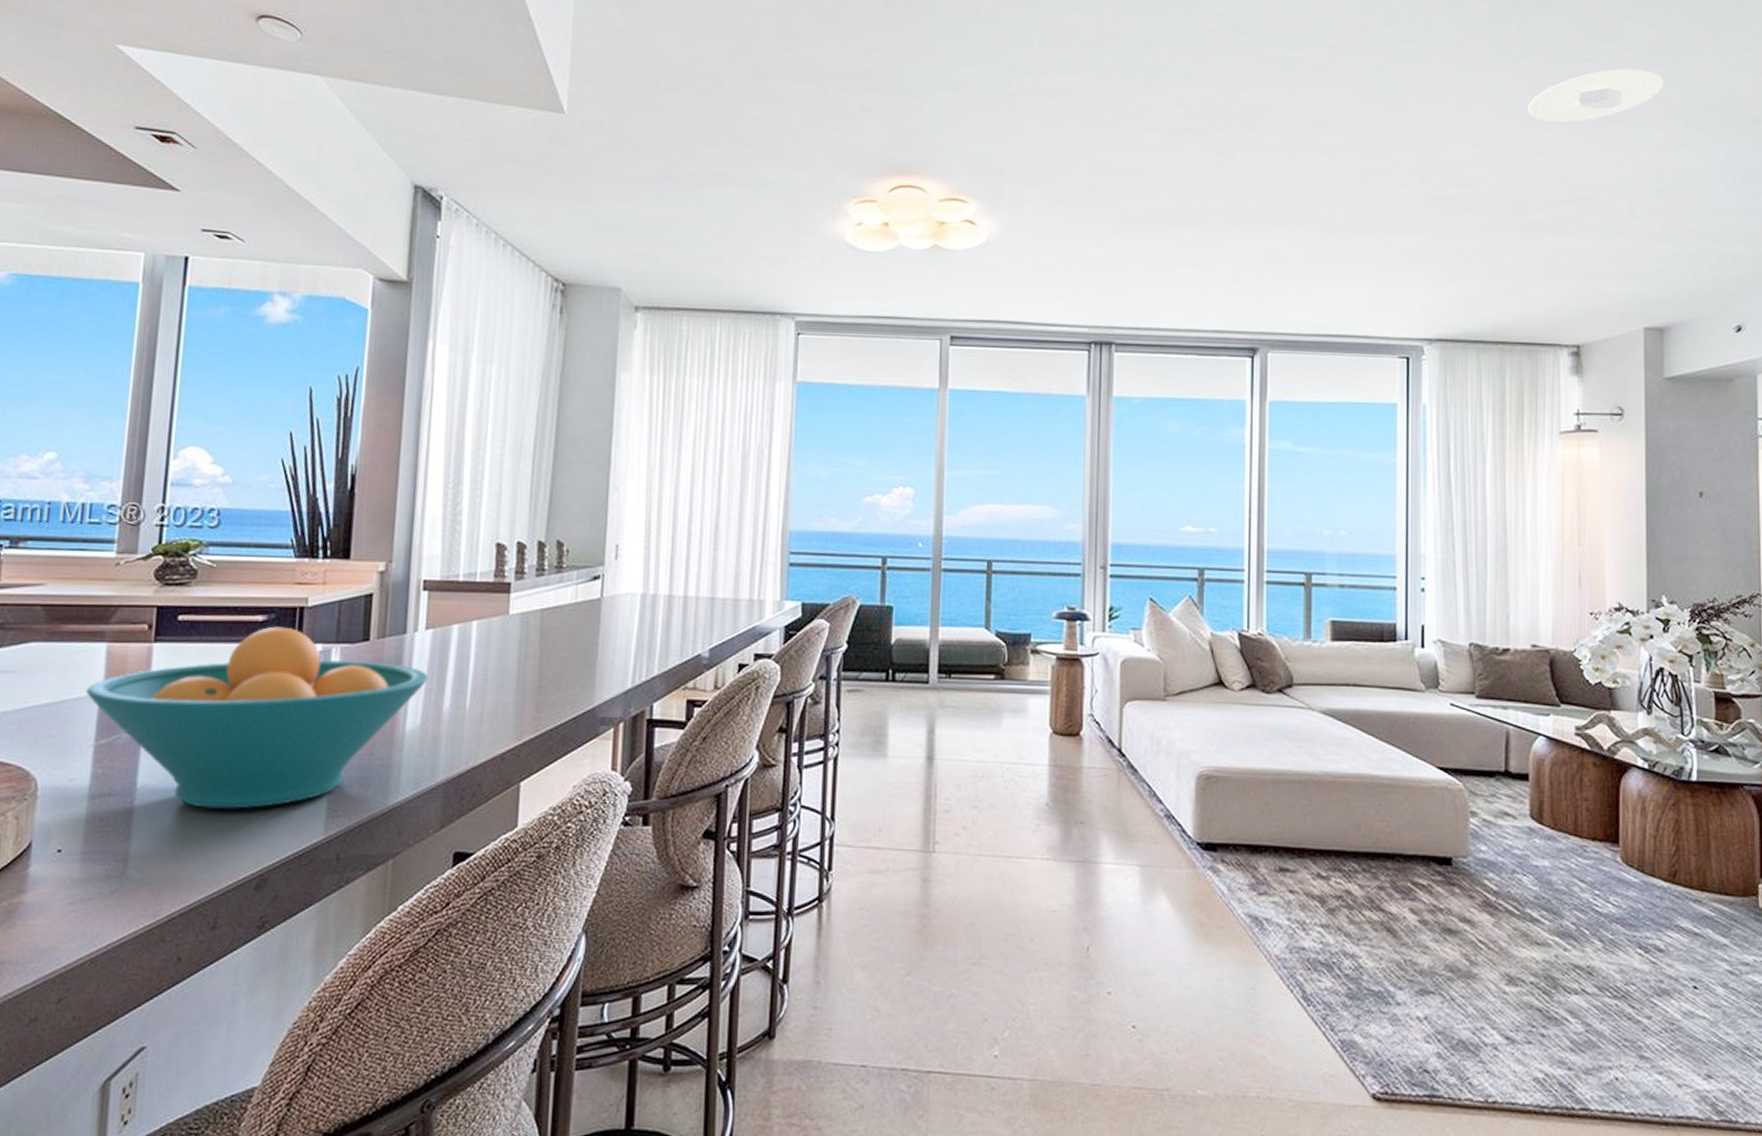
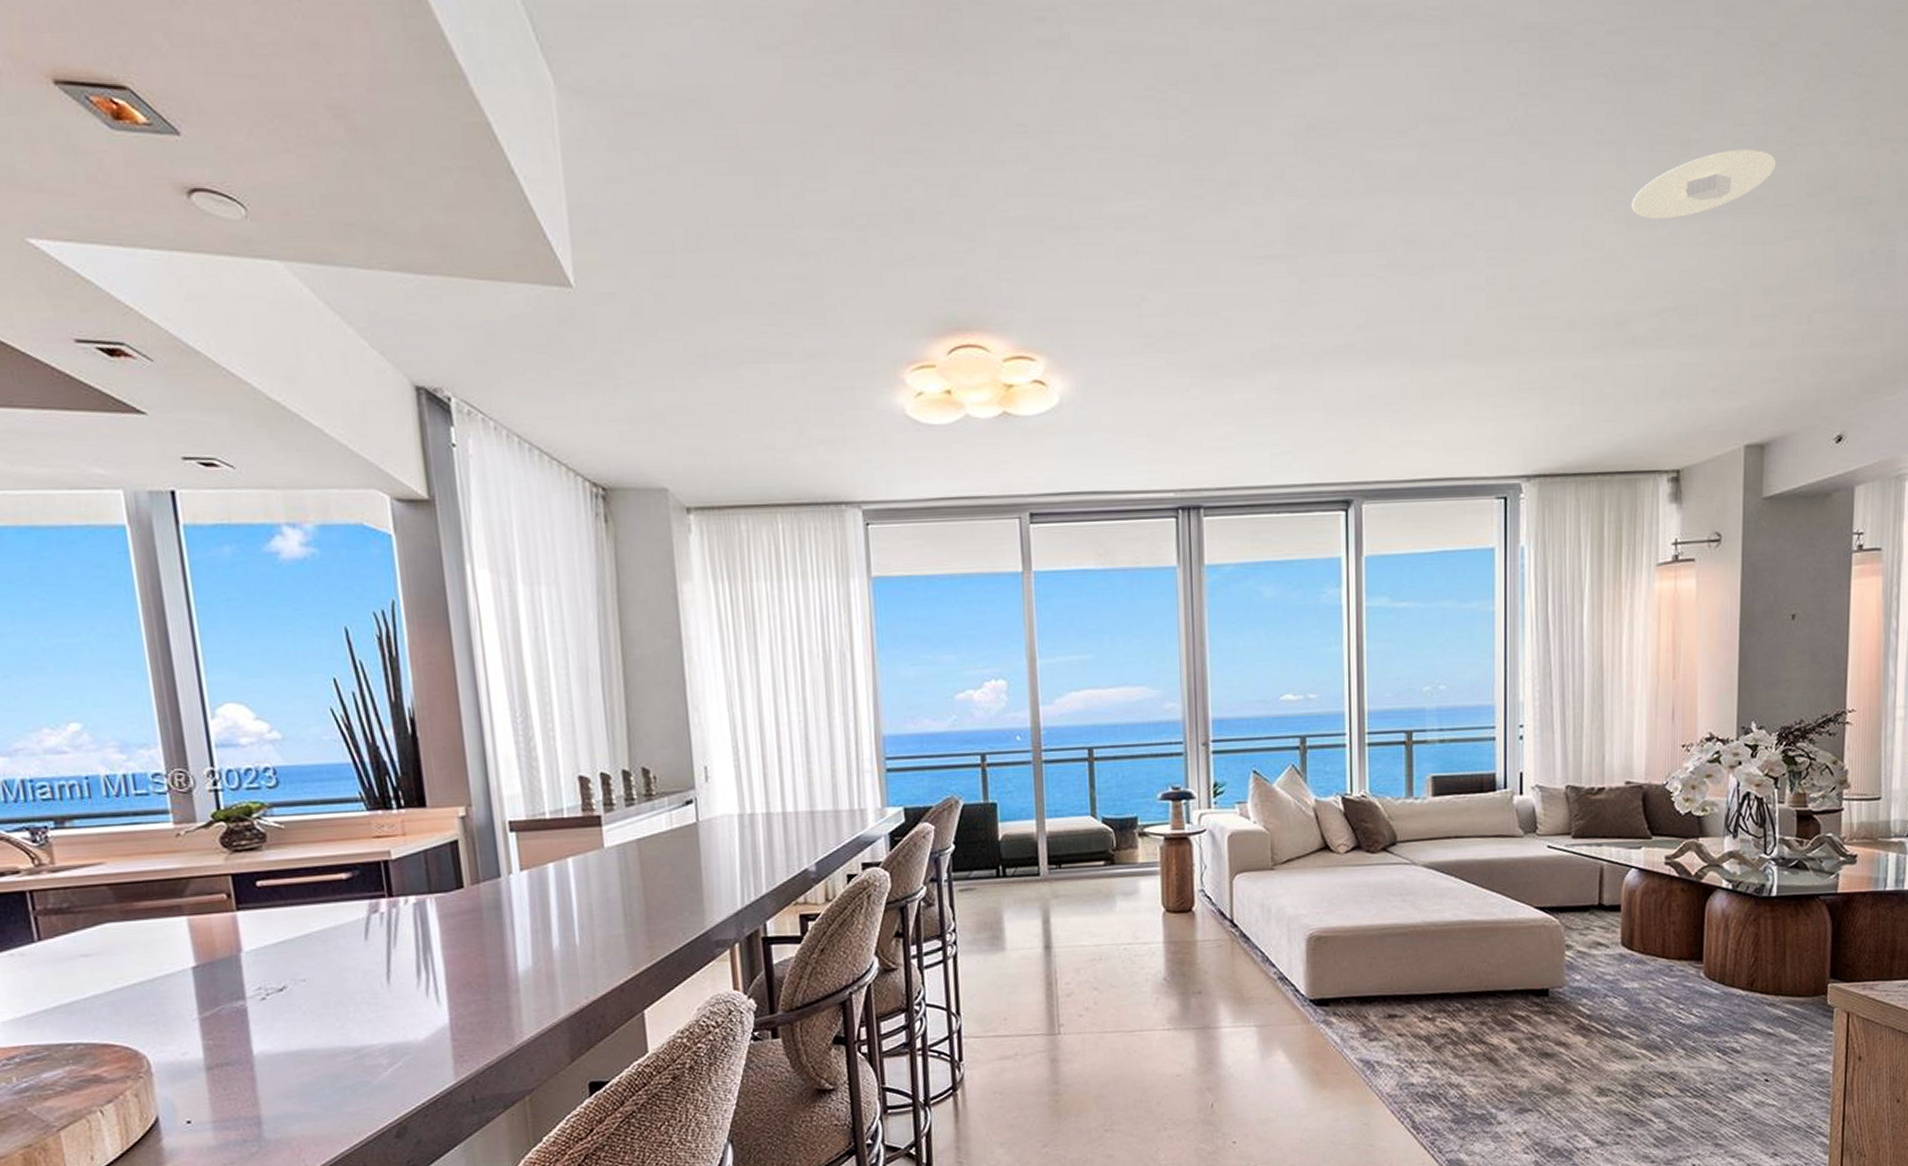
fruit bowl: present [85,626,428,809] -> none [176,882,532,1068]

